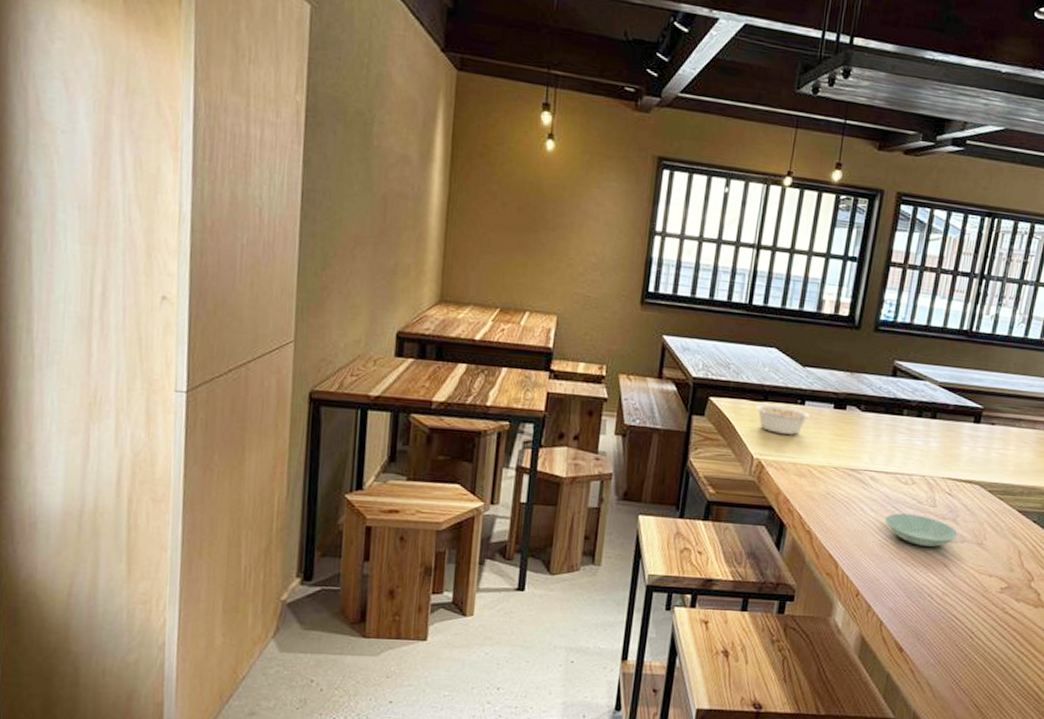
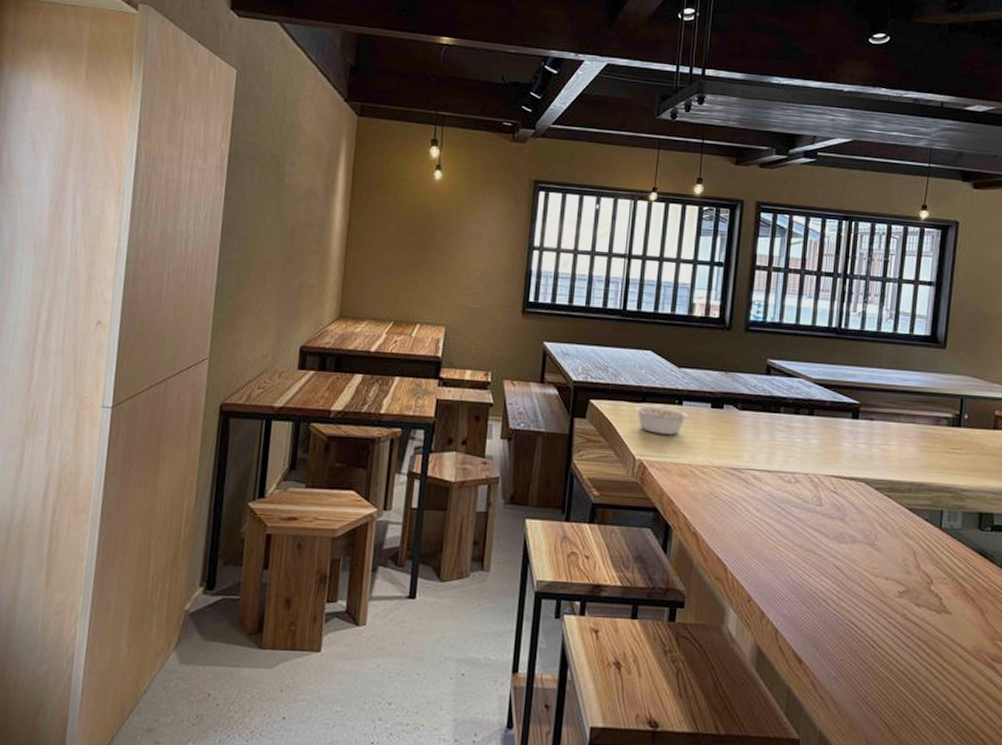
saucer: present [885,513,959,547] -> none [771,513,848,548]

